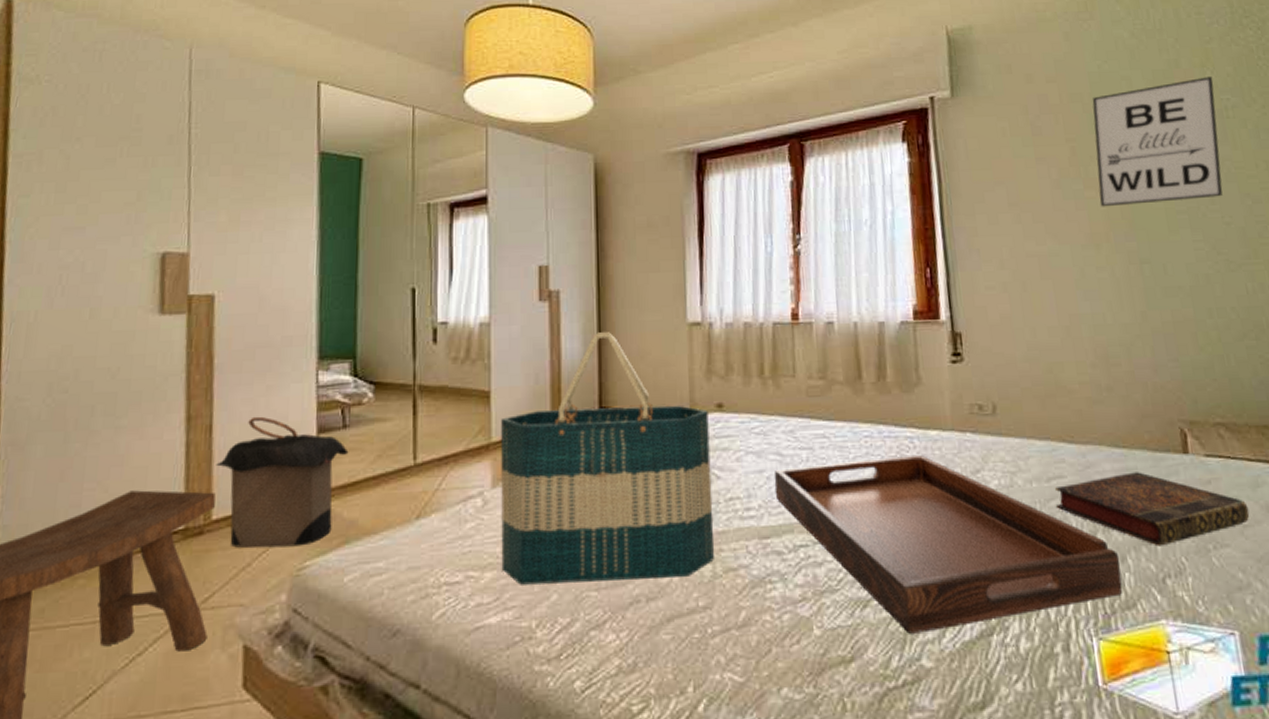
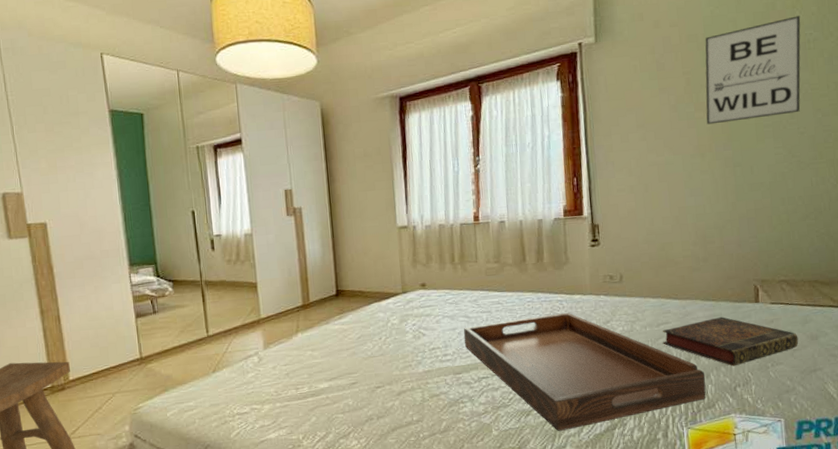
laundry hamper: present [216,416,349,549] -> none [67,308,160,398]
tote bag: present [501,332,715,585] -> none [266,236,423,413]

